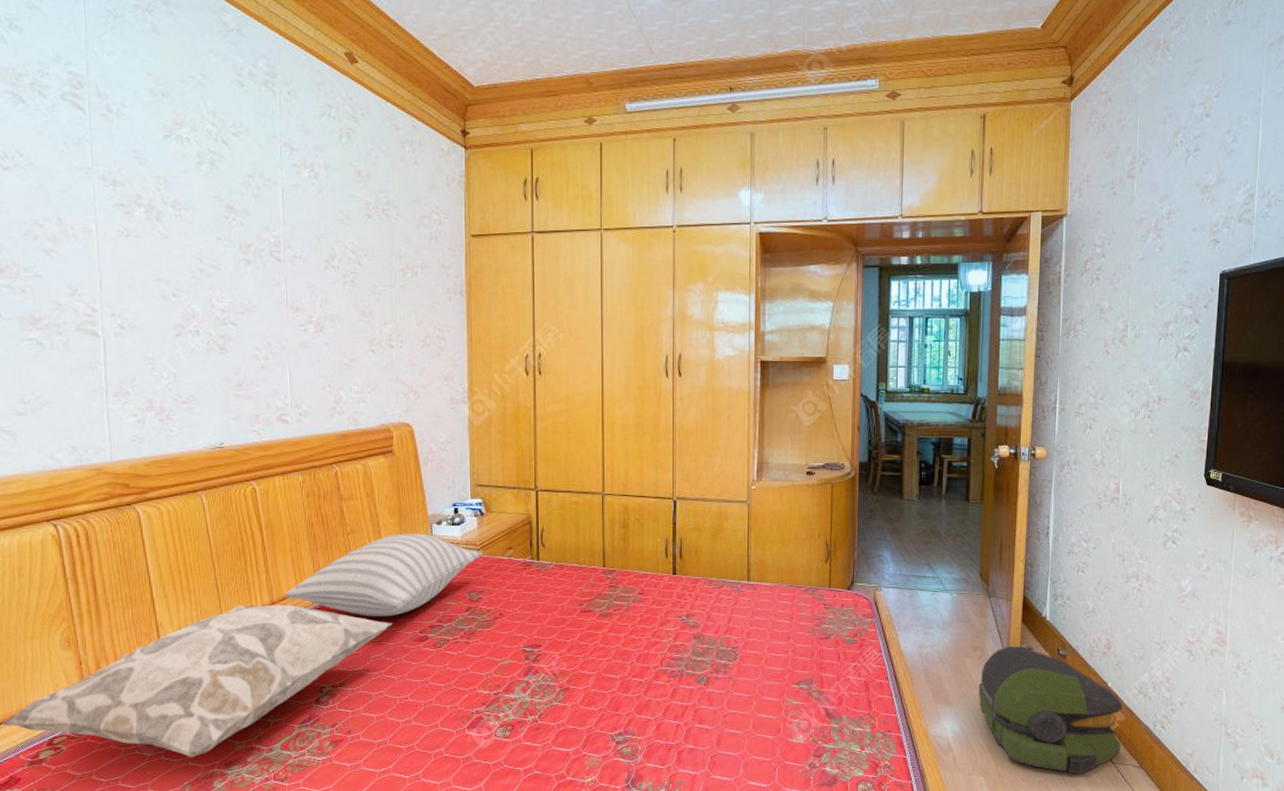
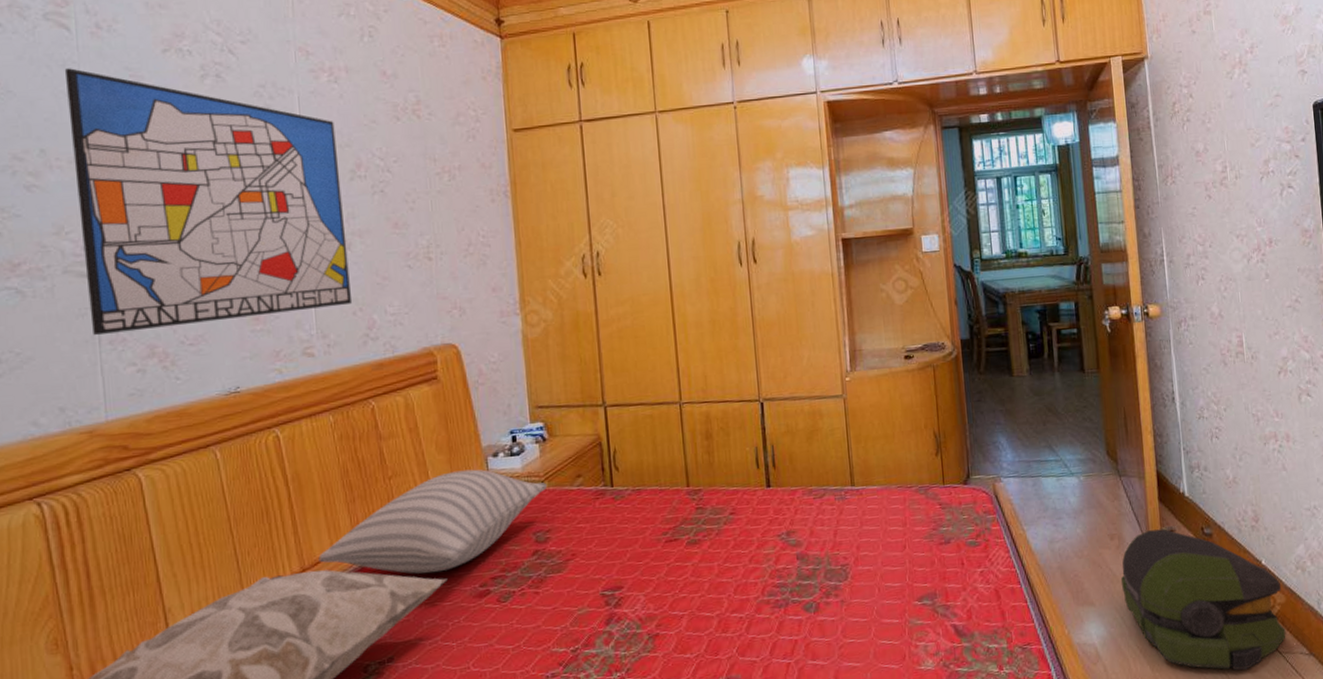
wall art: none [78,146,323,388] -> present [64,68,353,336]

